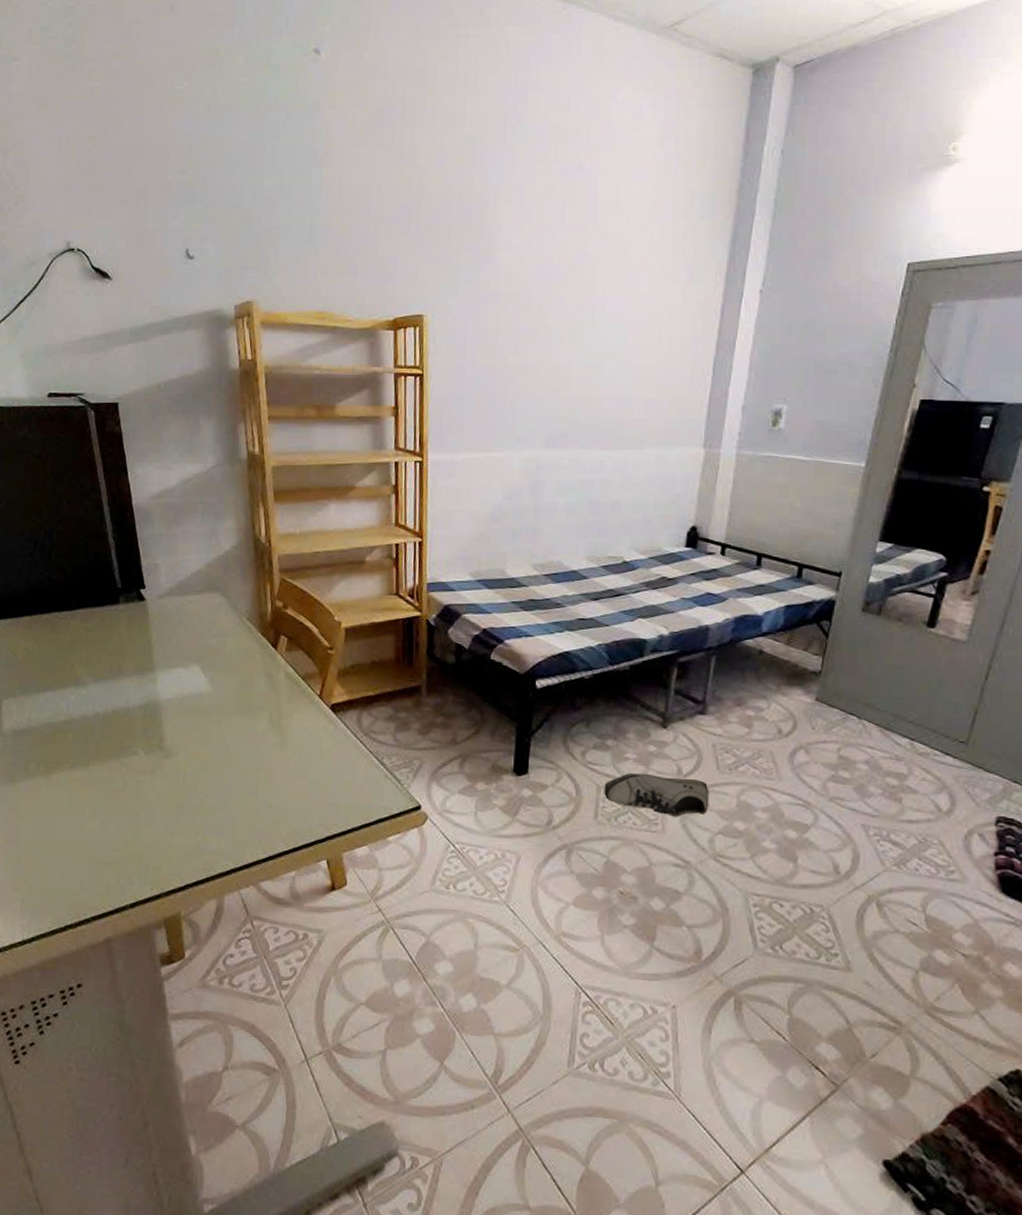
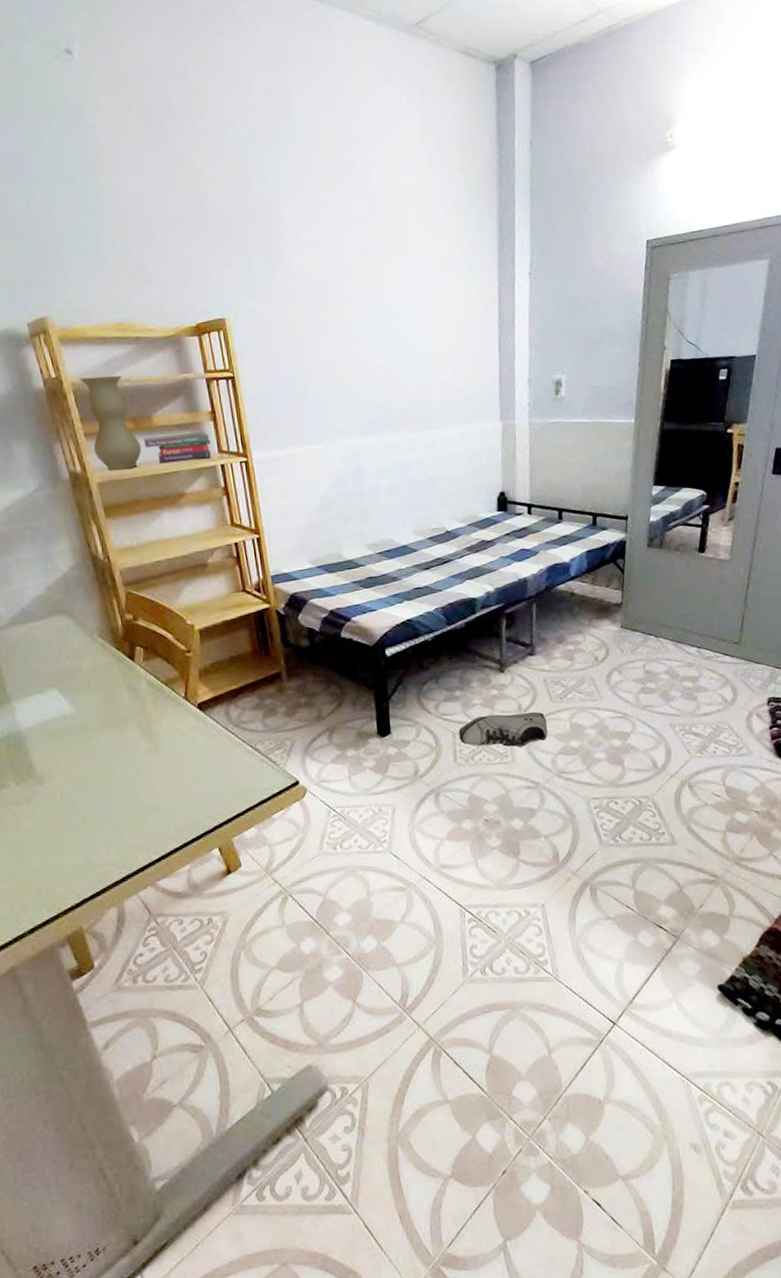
vase: none [274,362,320,456] -> present [80,375,142,471]
books: none [323,426,388,455] -> present [144,432,211,464]

